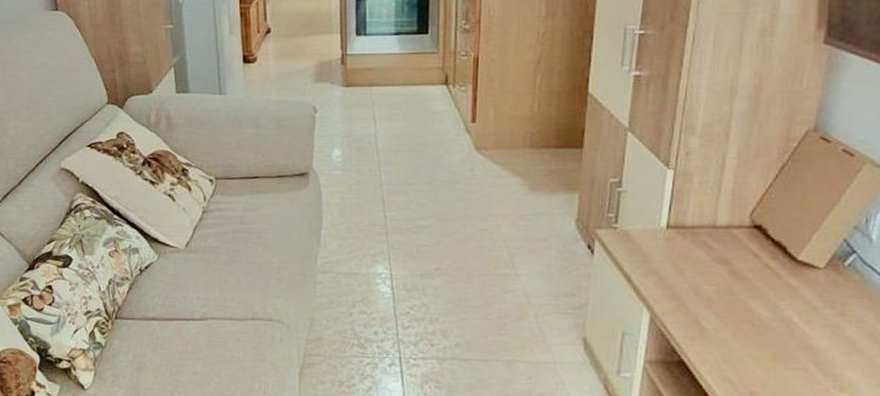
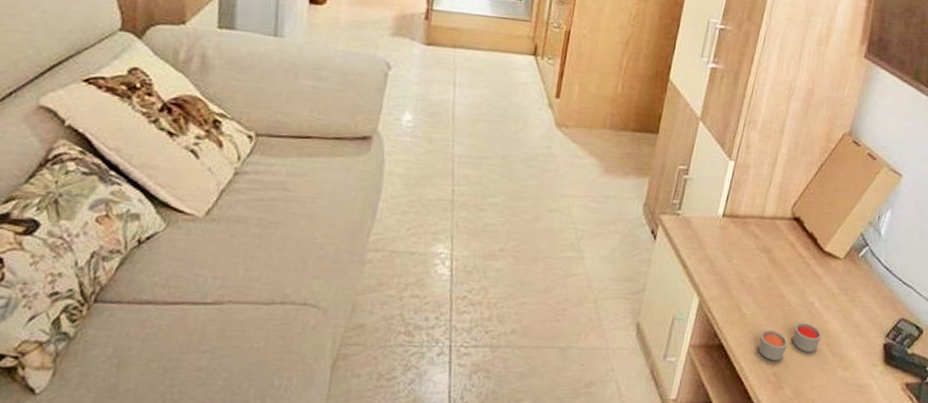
candle: none [726,337,806,379] -> present [758,322,822,361]

